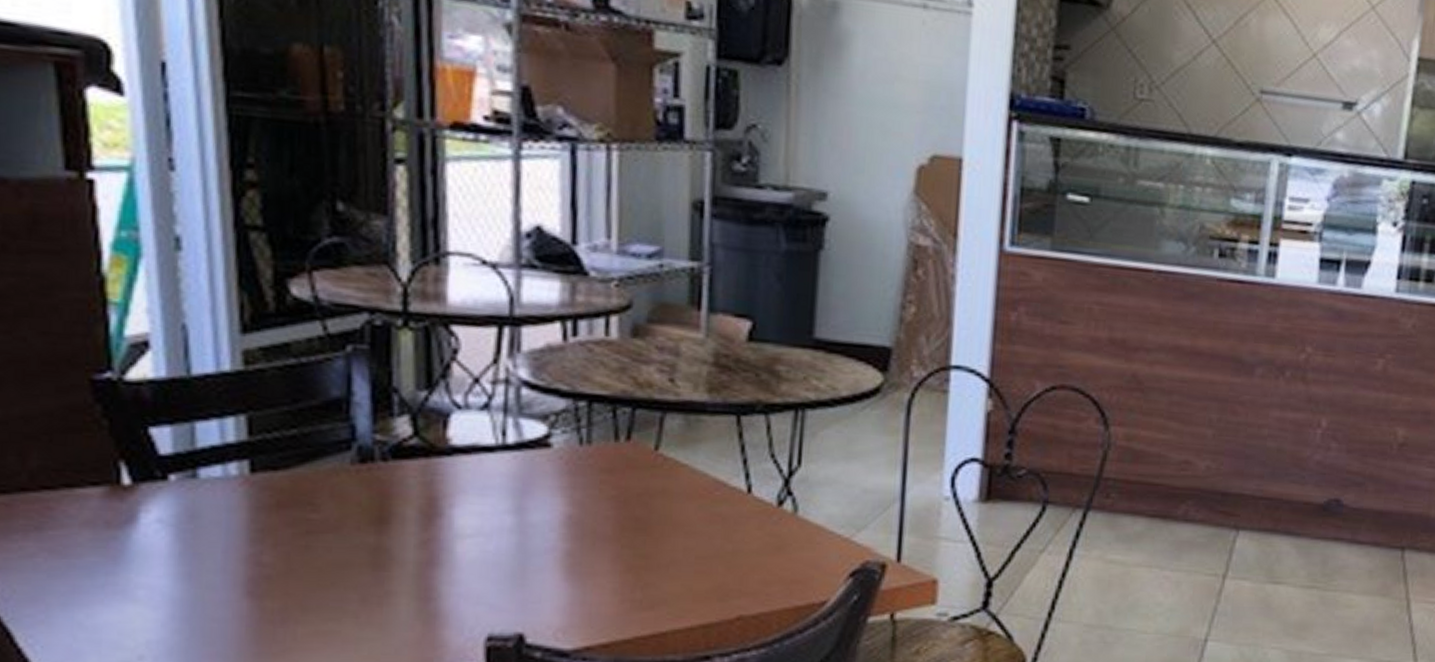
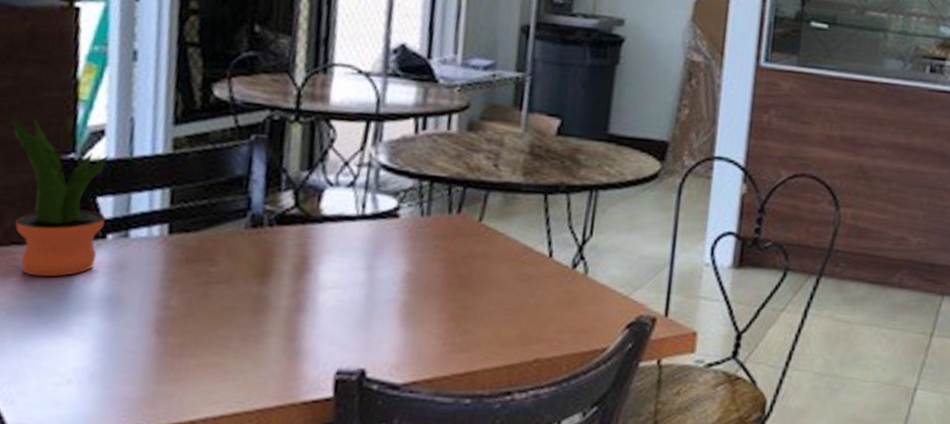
potted plant: none [18,325,163,530] -> present [11,116,109,277]

